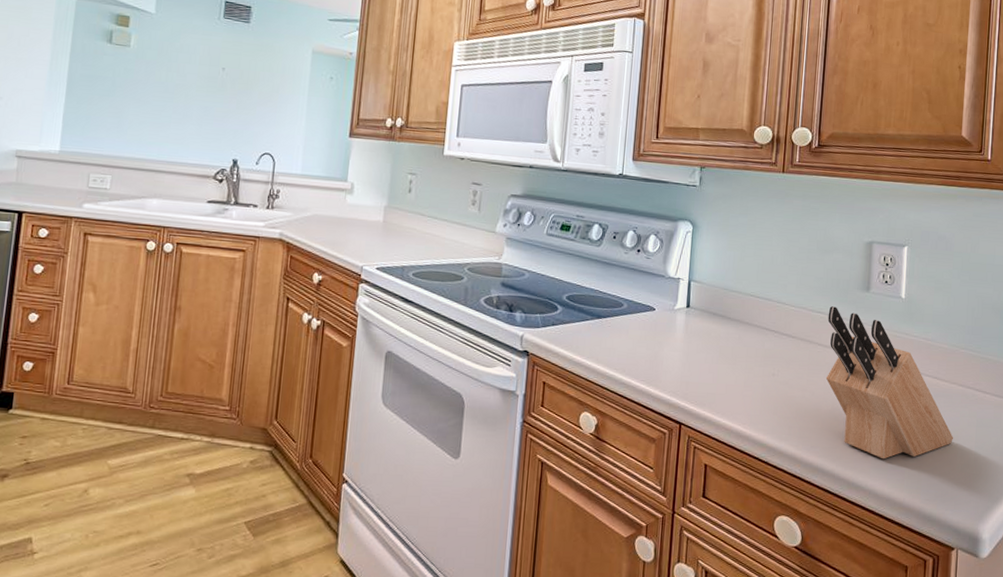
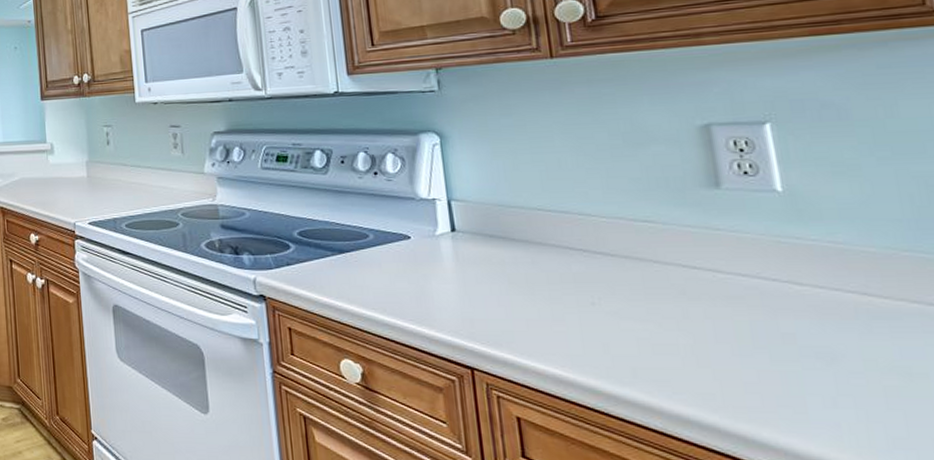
knife block: present [826,306,953,459] -> none [659,212,920,408]

